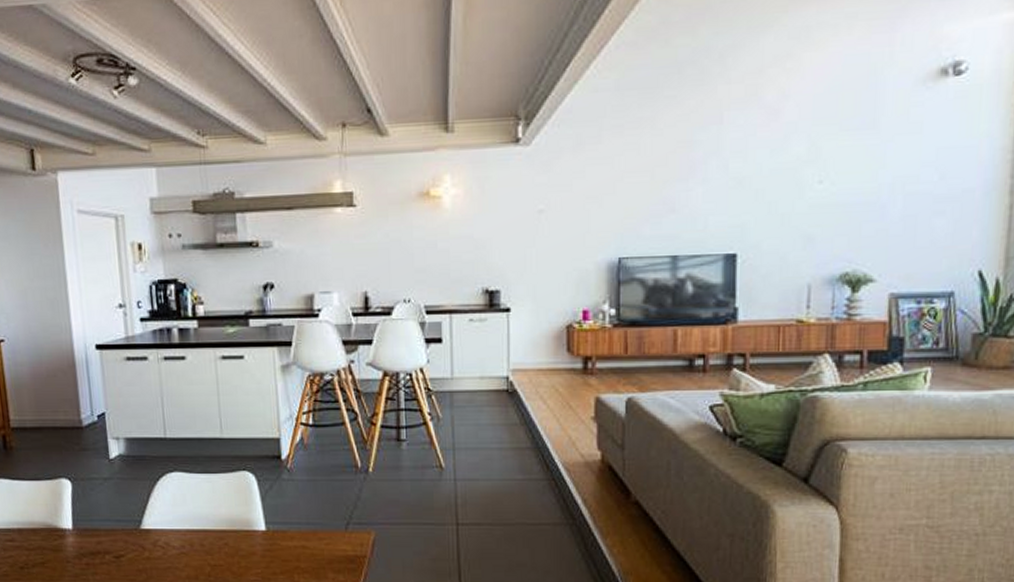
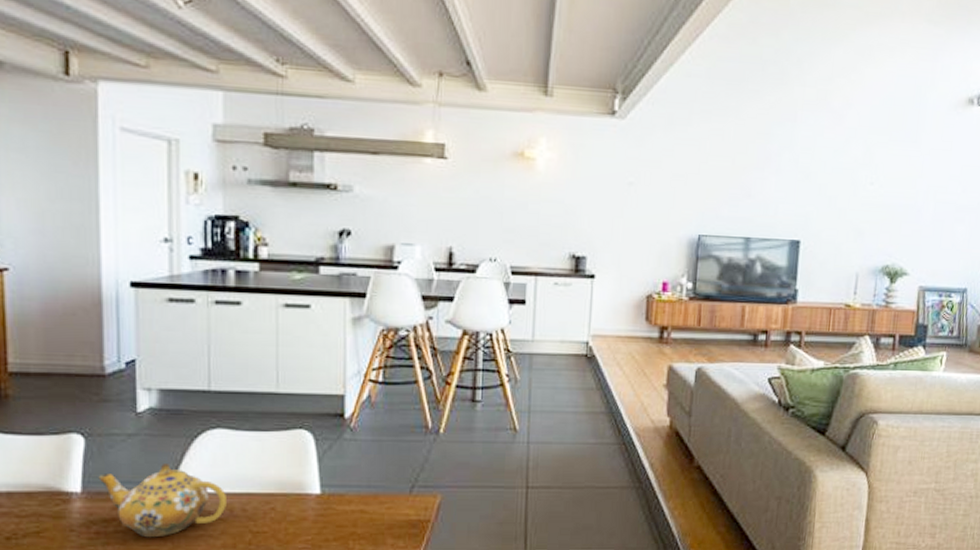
teapot: none [84,504,187,569] -> present [98,464,226,538]

